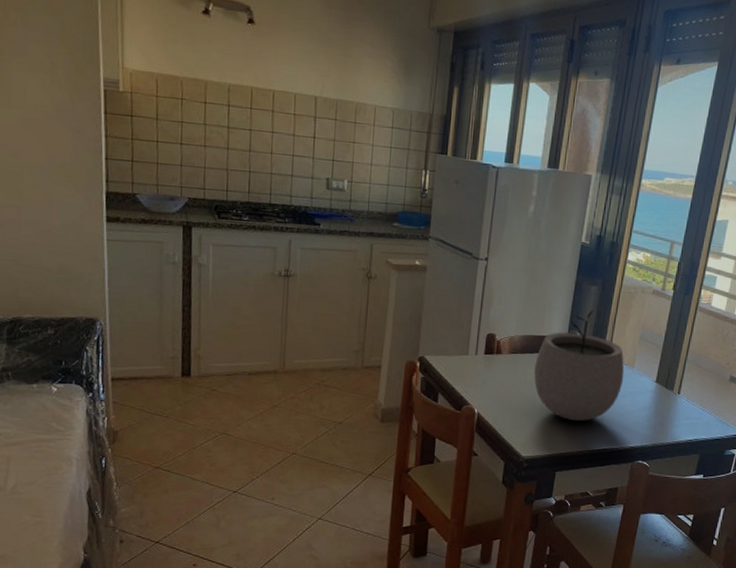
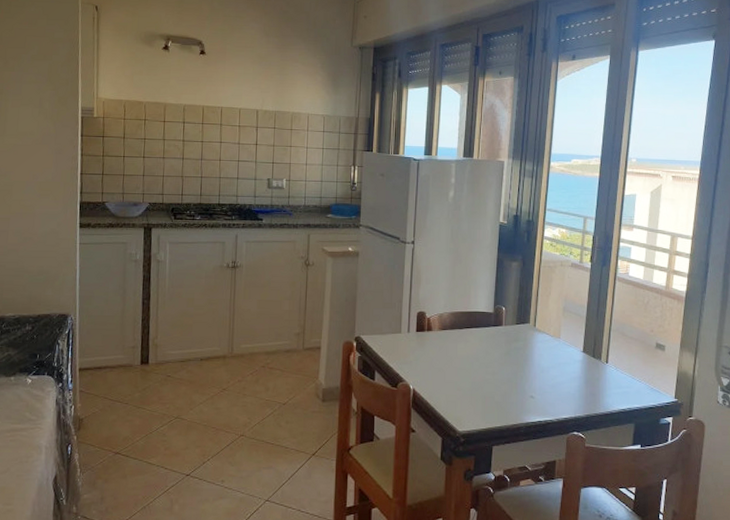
plant pot: present [534,310,625,421] -> none [464,285,551,393]

